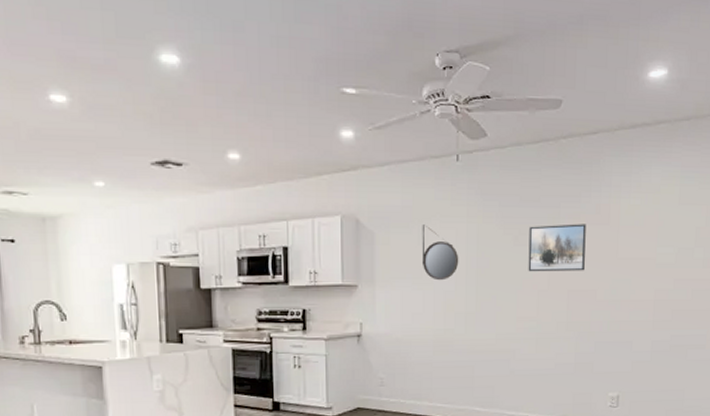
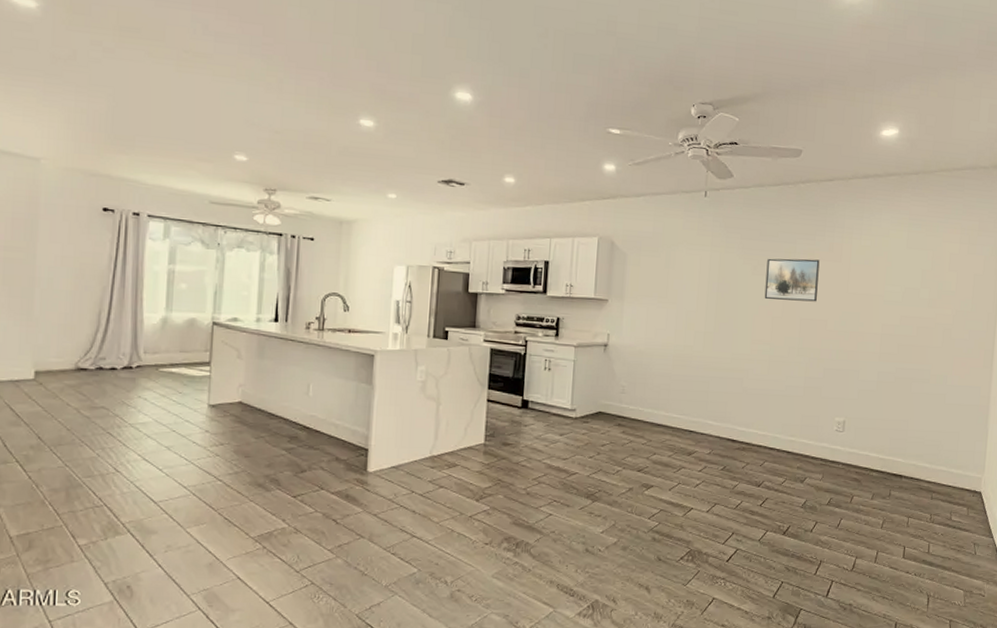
home mirror: present [421,224,459,281] -> none [667,250,702,301]

